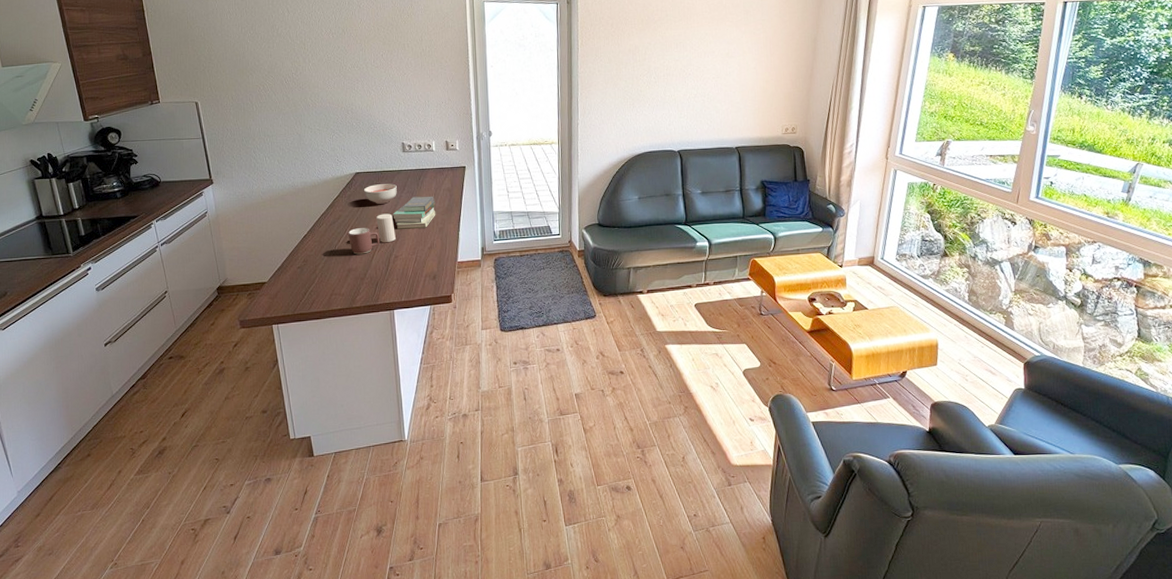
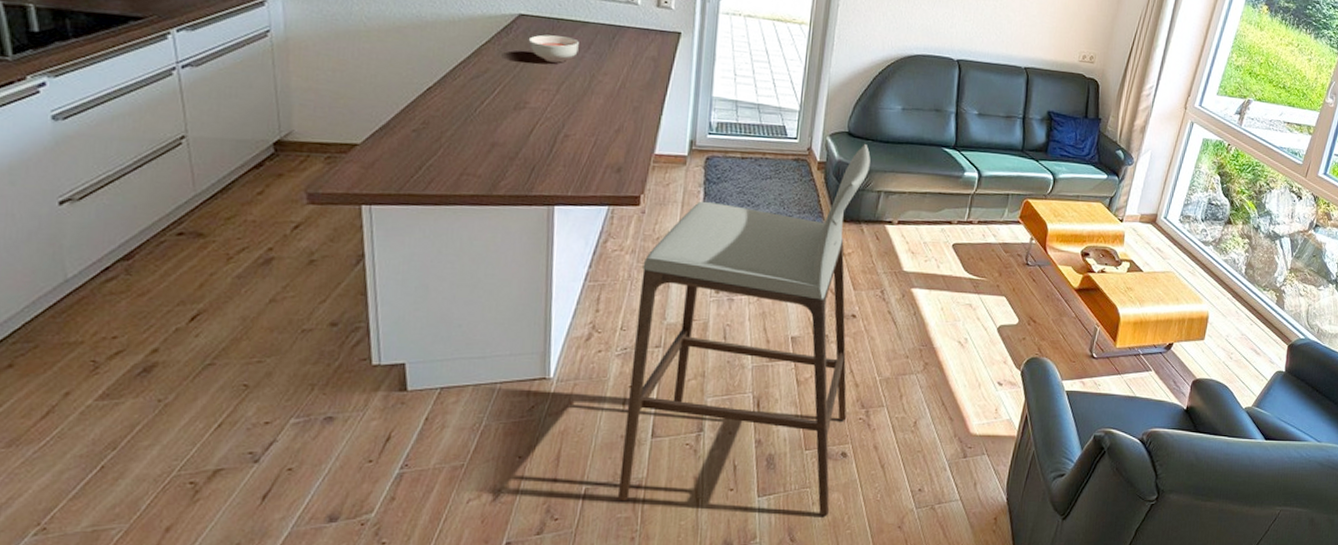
mug: present [347,228,381,255] -> none [496,89,546,126]
cup: present [376,213,396,243] -> none [542,75,569,116]
books: present [392,196,436,229] -> none [568,60,633,104]
bar stool: none [459,231,627,540] -> present [617,144,871,516]

